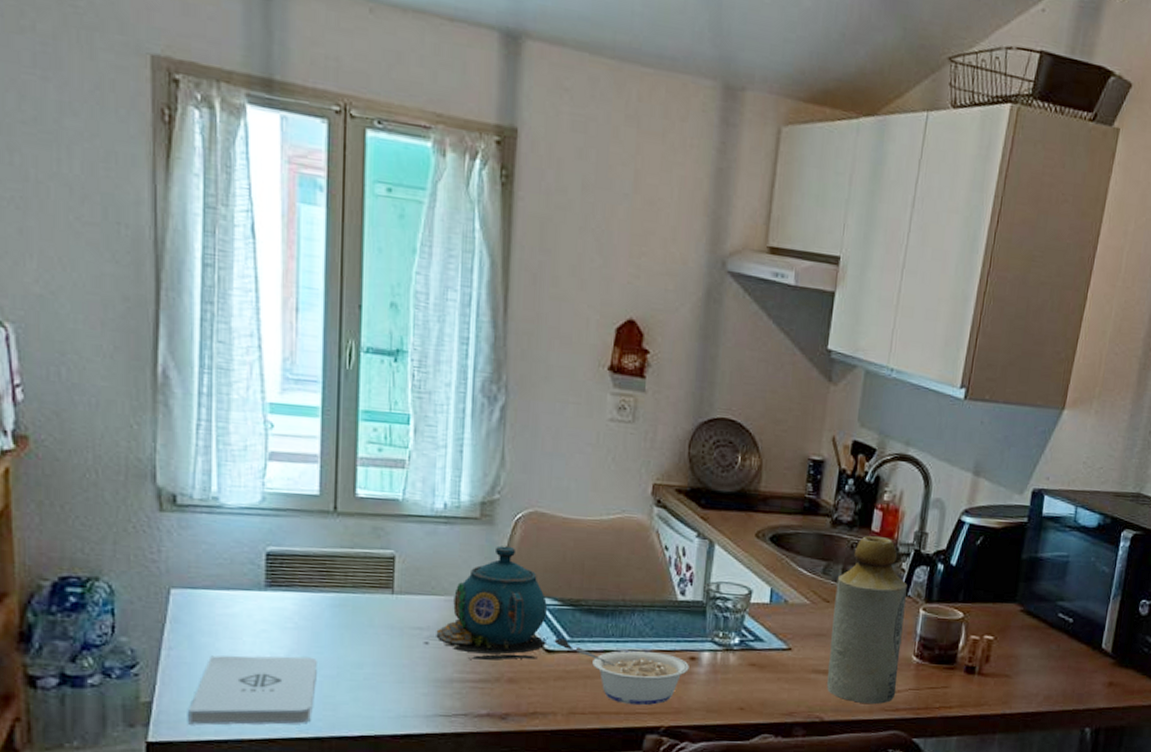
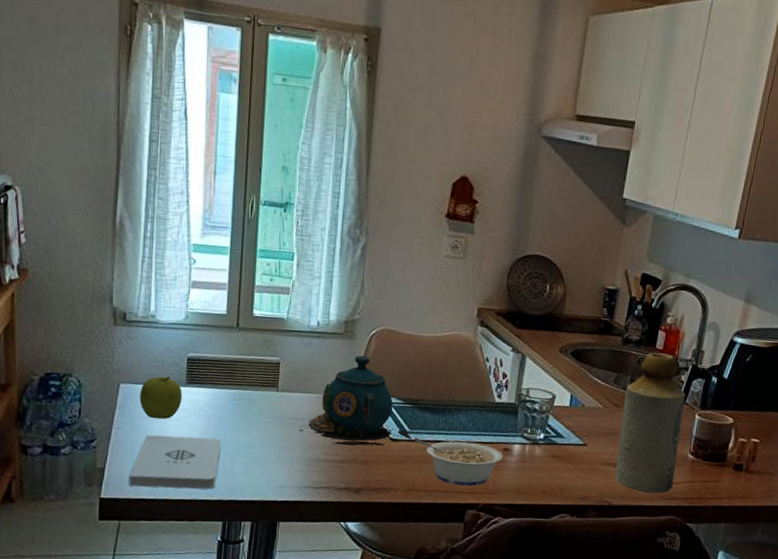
fruit: none [200,578,261,635] -> present [140,376,182,419]

